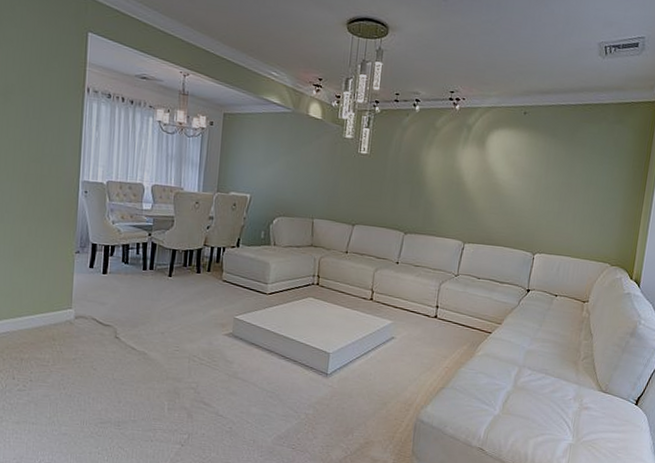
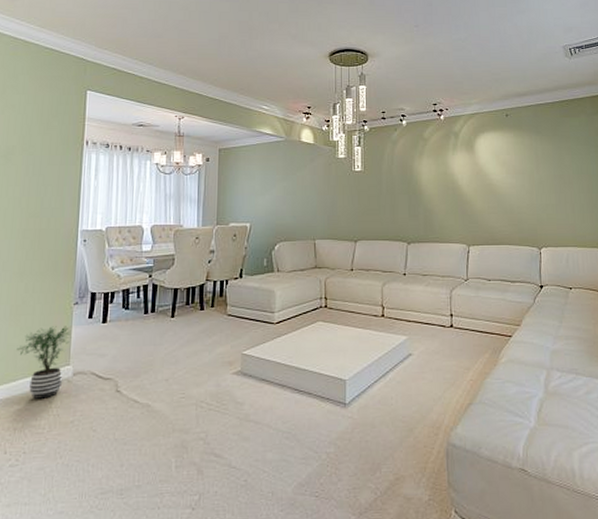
potted plant: none [21,271,73,336] -> present [16,326,72,399]

